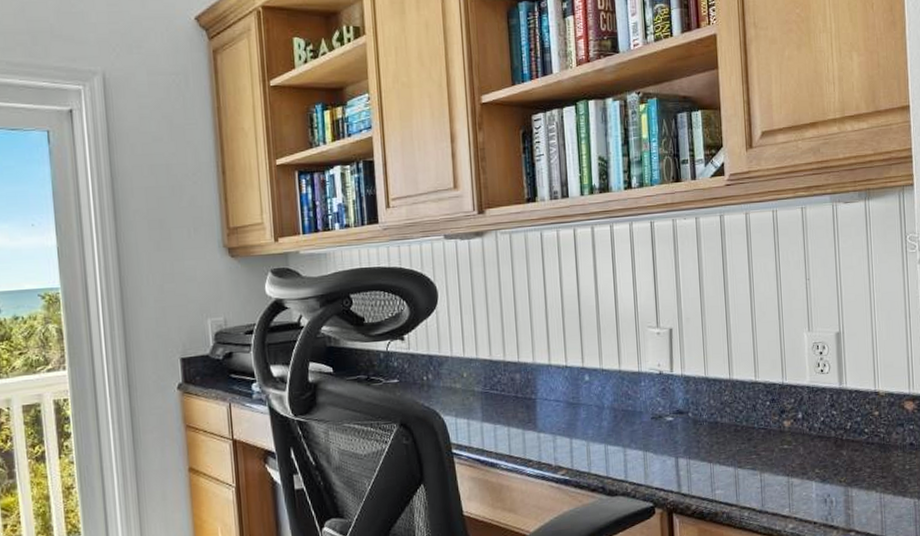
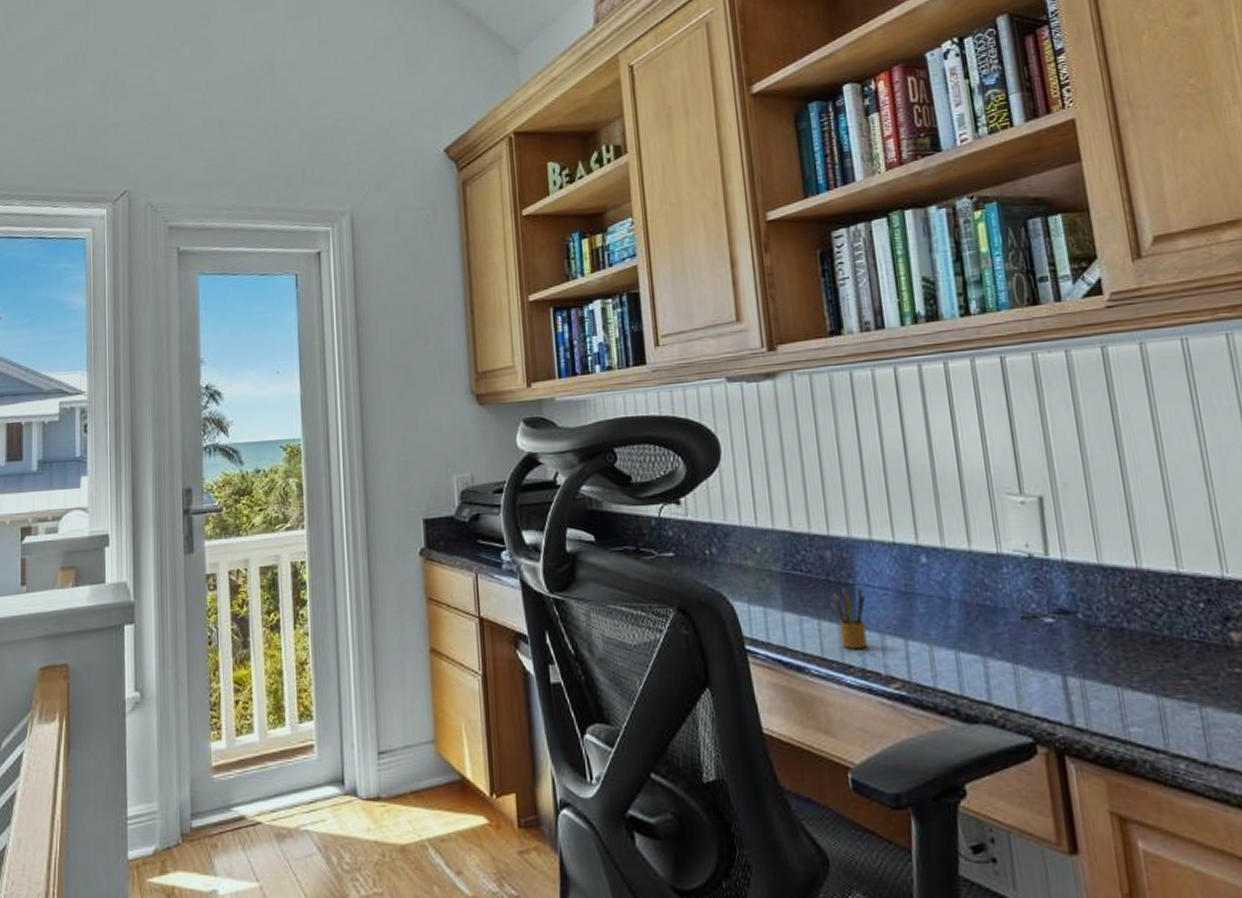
pencil box: none [520,399,544,447] -> present [833,585,868,648]

